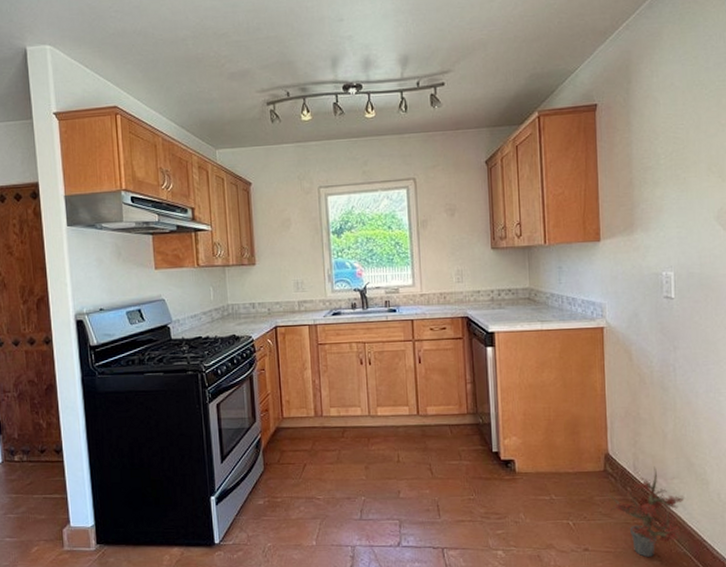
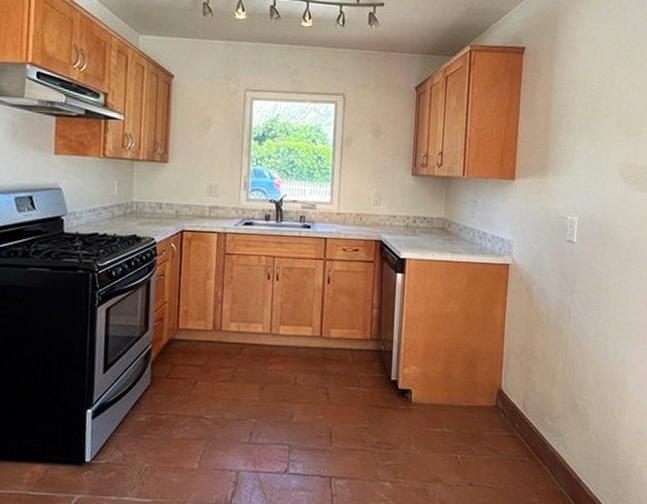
potted plant: present [606,466,685,557] -> none [495,405,567,494]

